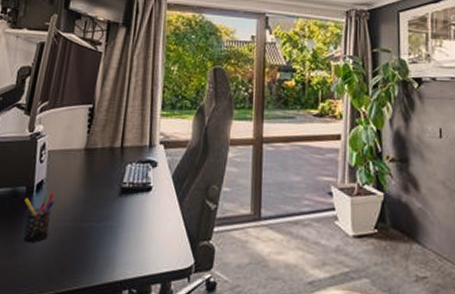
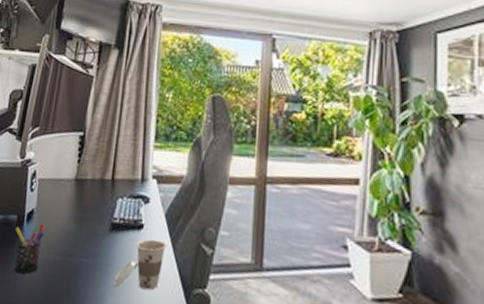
cup: none [124,200,173,247] -> present [114,239,166,290]

